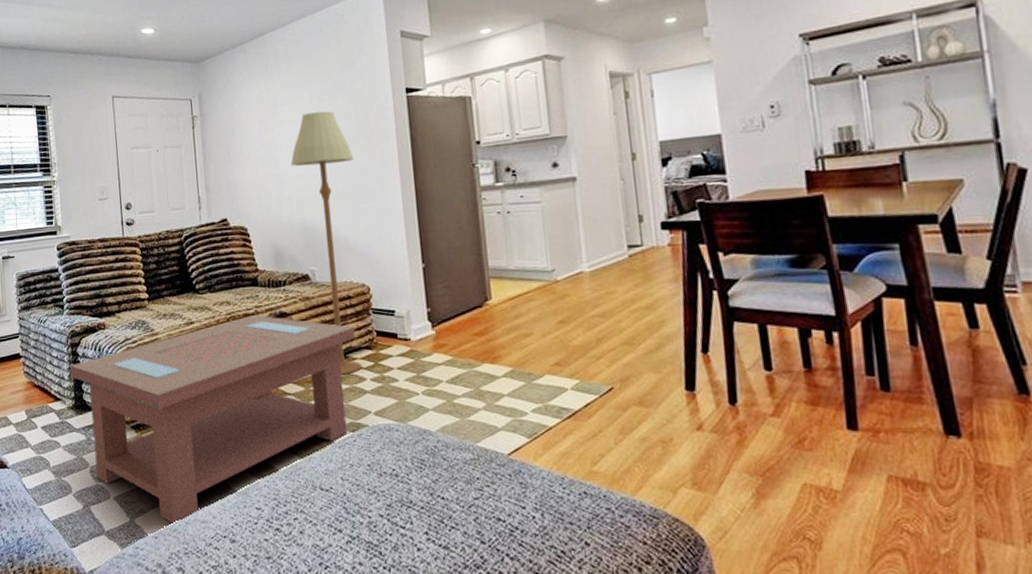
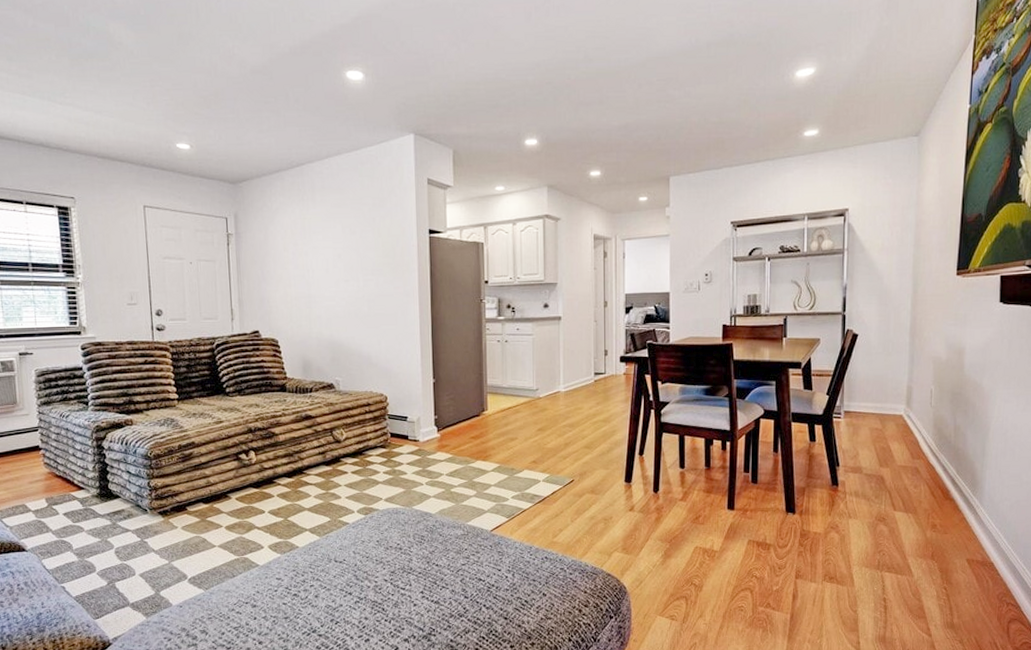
coffee table: present [70,315,356,525] -> none [95,417,373,595]
floor lamp: present [290,111,362,375] -> none [321,242,380,469]

